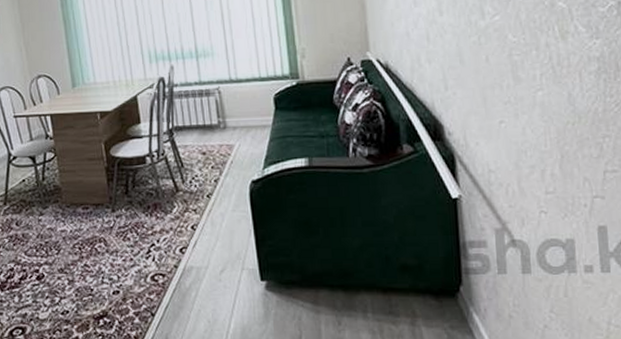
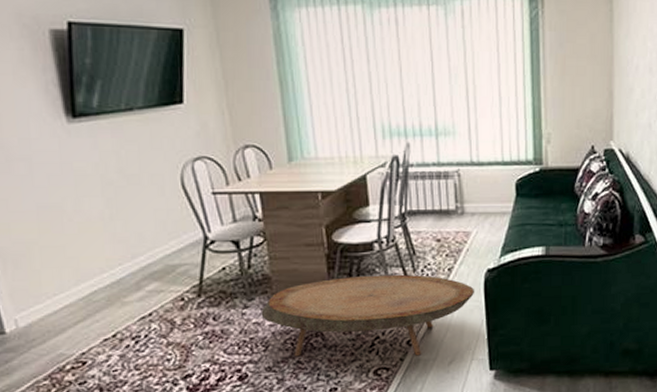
coffee table: none [53,185,242,264] -> present [261,274,475,357]

